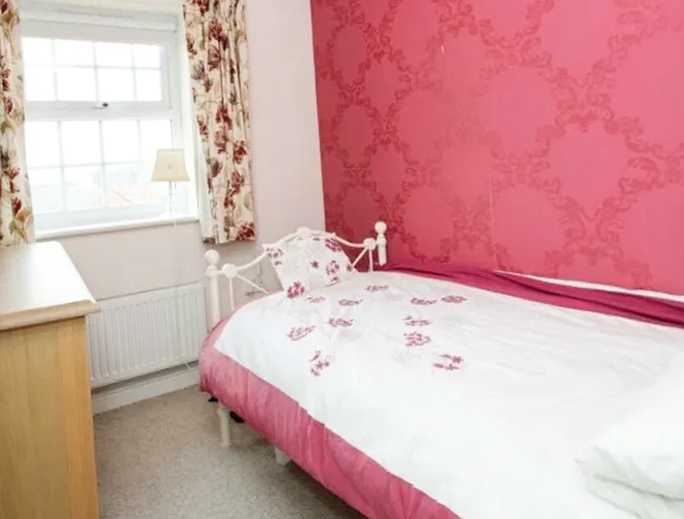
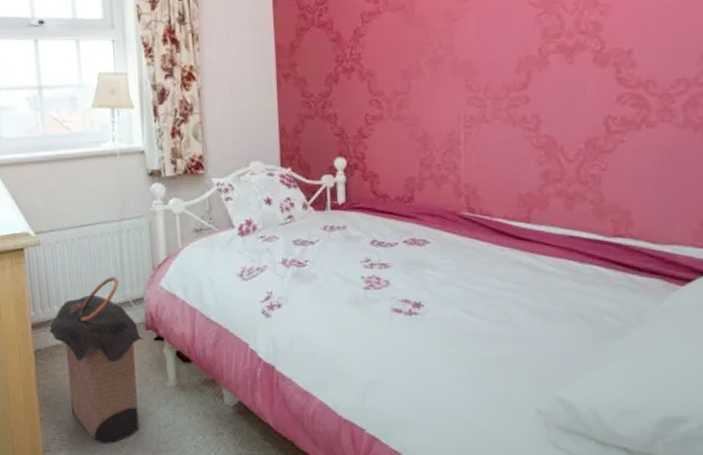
laundry hamper: none [107,340,198,509] -> present [49,277,144,445]

